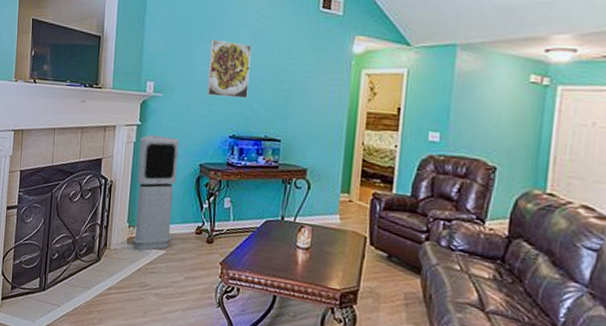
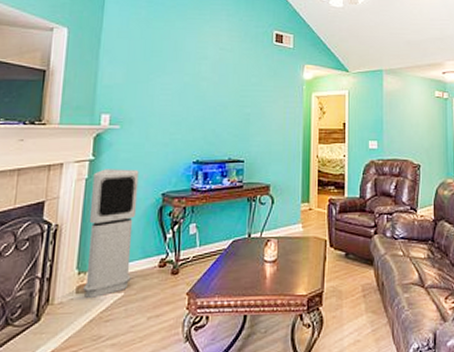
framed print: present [207,39,252,99] -> none [168,70,212,125]

